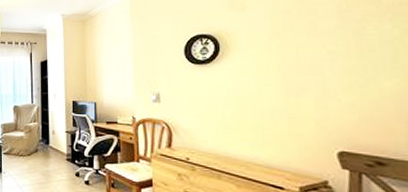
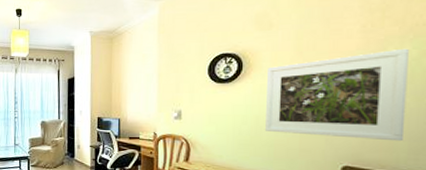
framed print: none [246,27,401,124] -> present [265,48,409,142]

